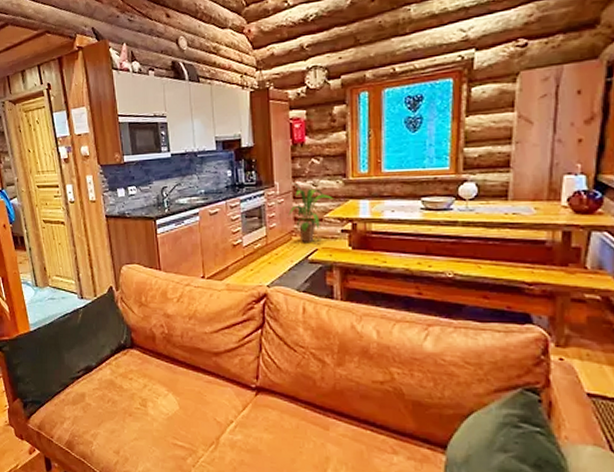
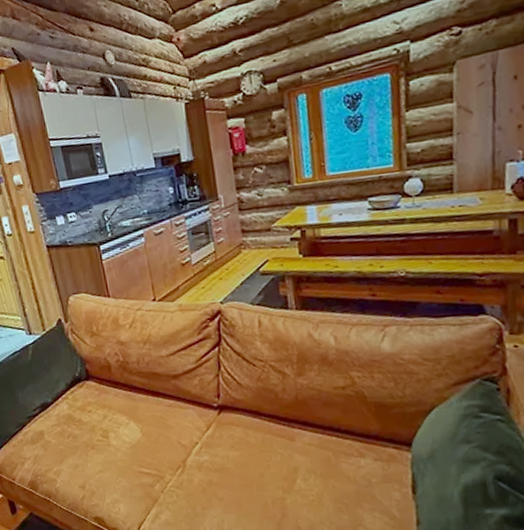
house plant: present [288,182,334,243] -> none [234,194,281,255]

